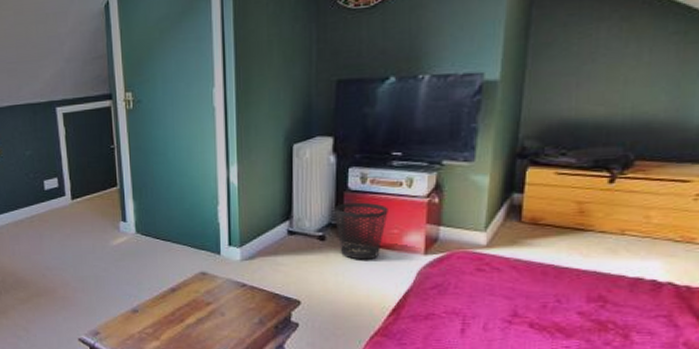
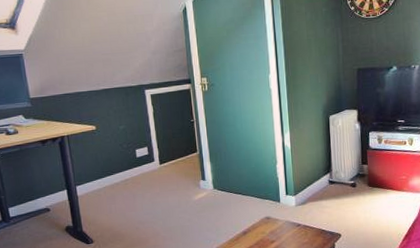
wastebasket: present [335,202,388,260] -> none [361,157,398,200]

